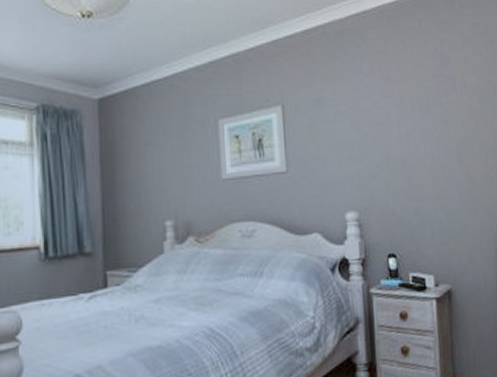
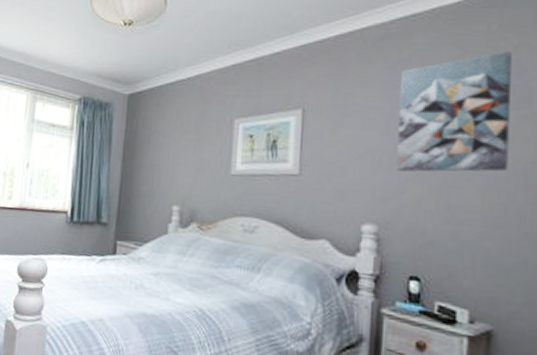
wall art: none [360,45,447,158] -> present [396,51,513,172]

